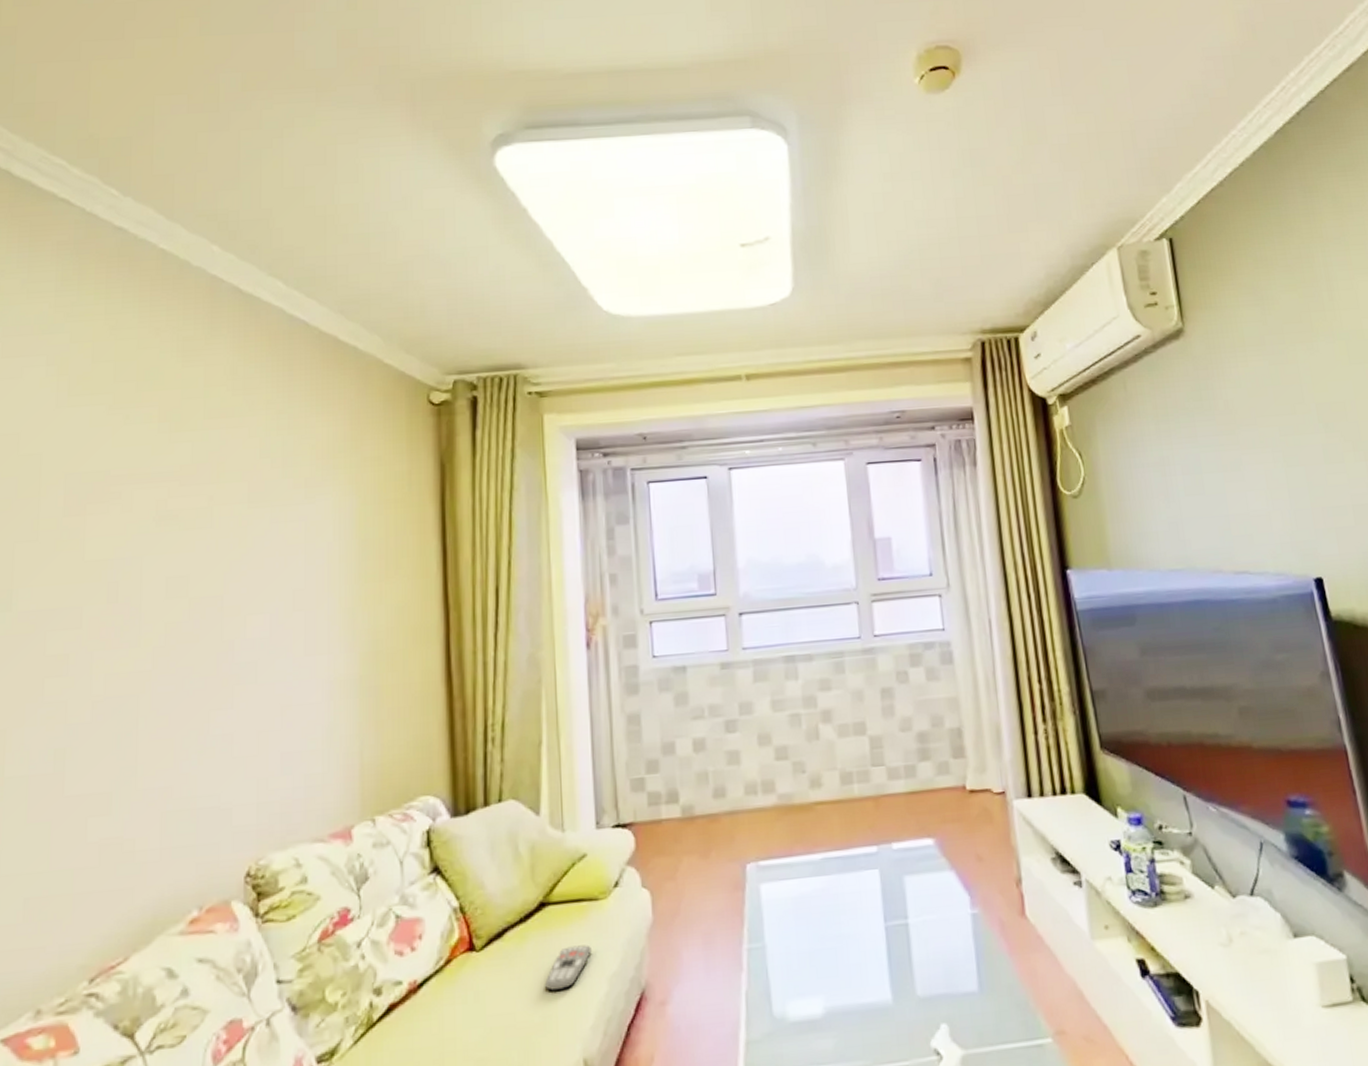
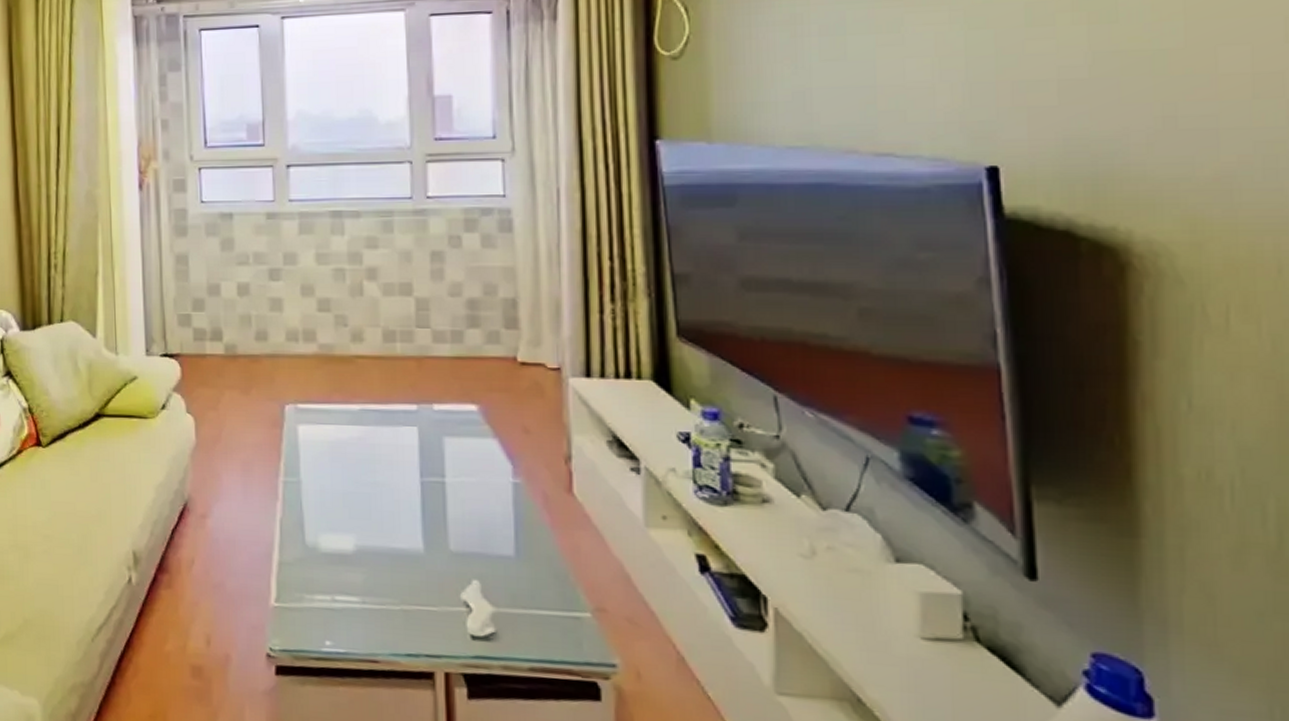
remote control: present [545,944,592,991] -> none [100,455,141,490]

